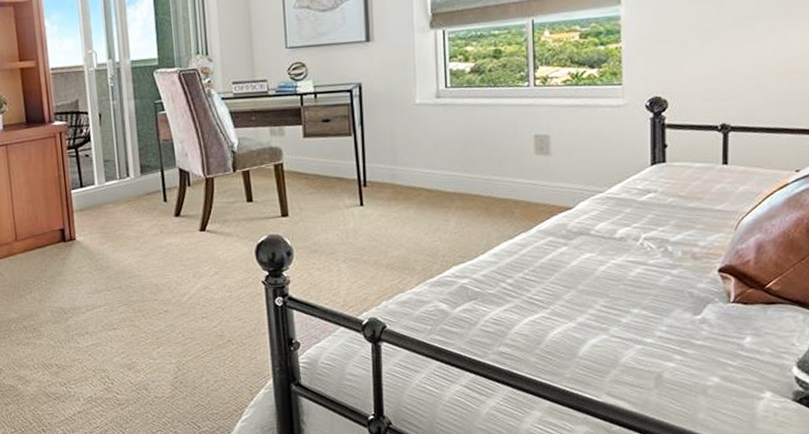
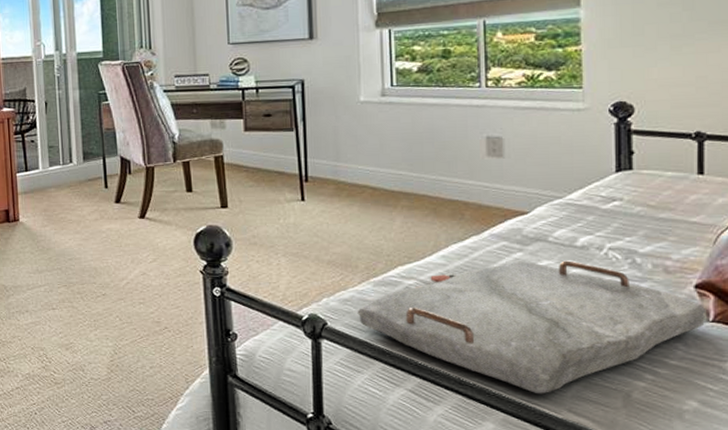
serving tray: none [415,252,728,381] -> present [357,260,707,395]

